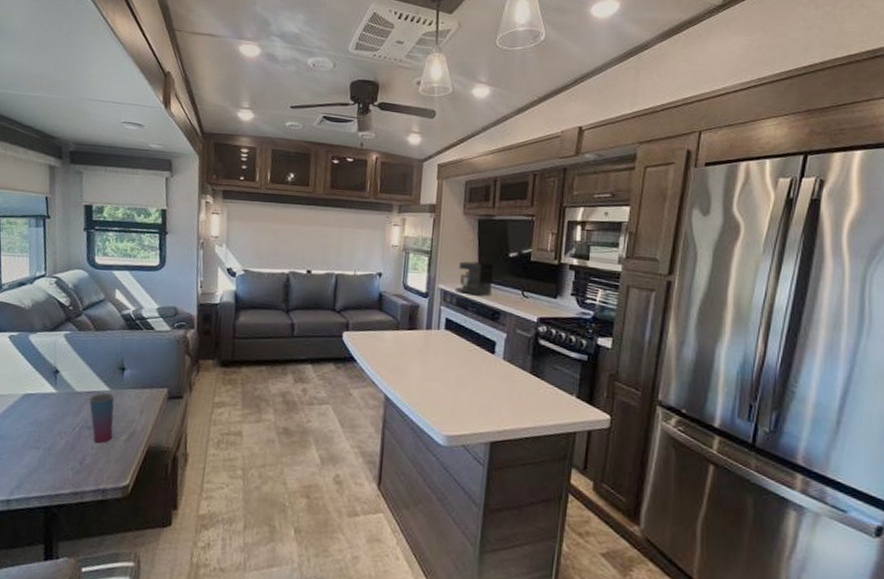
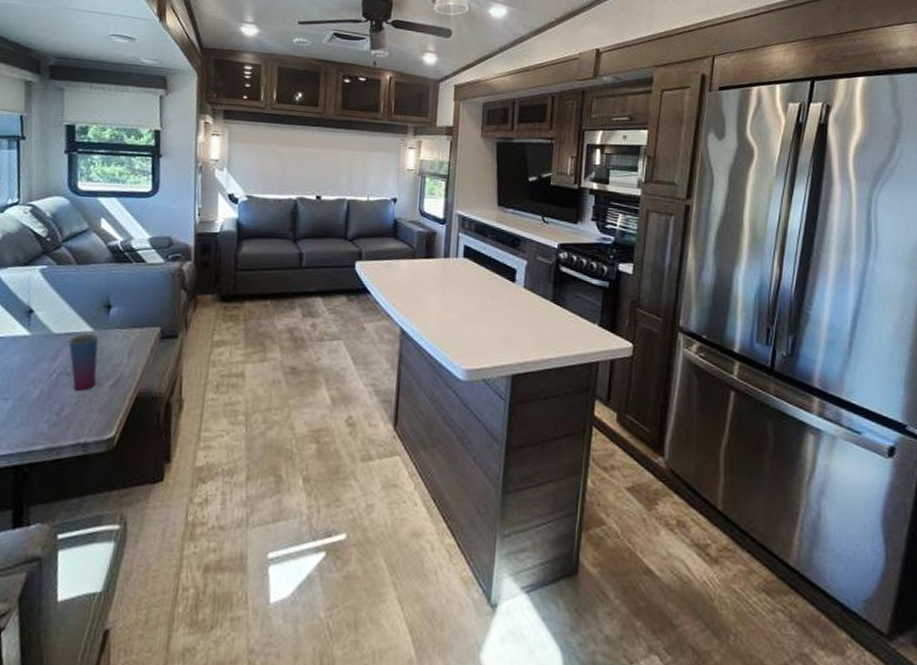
coffee maker: present [454,261,493,296] -> none [473,185,513,222]

